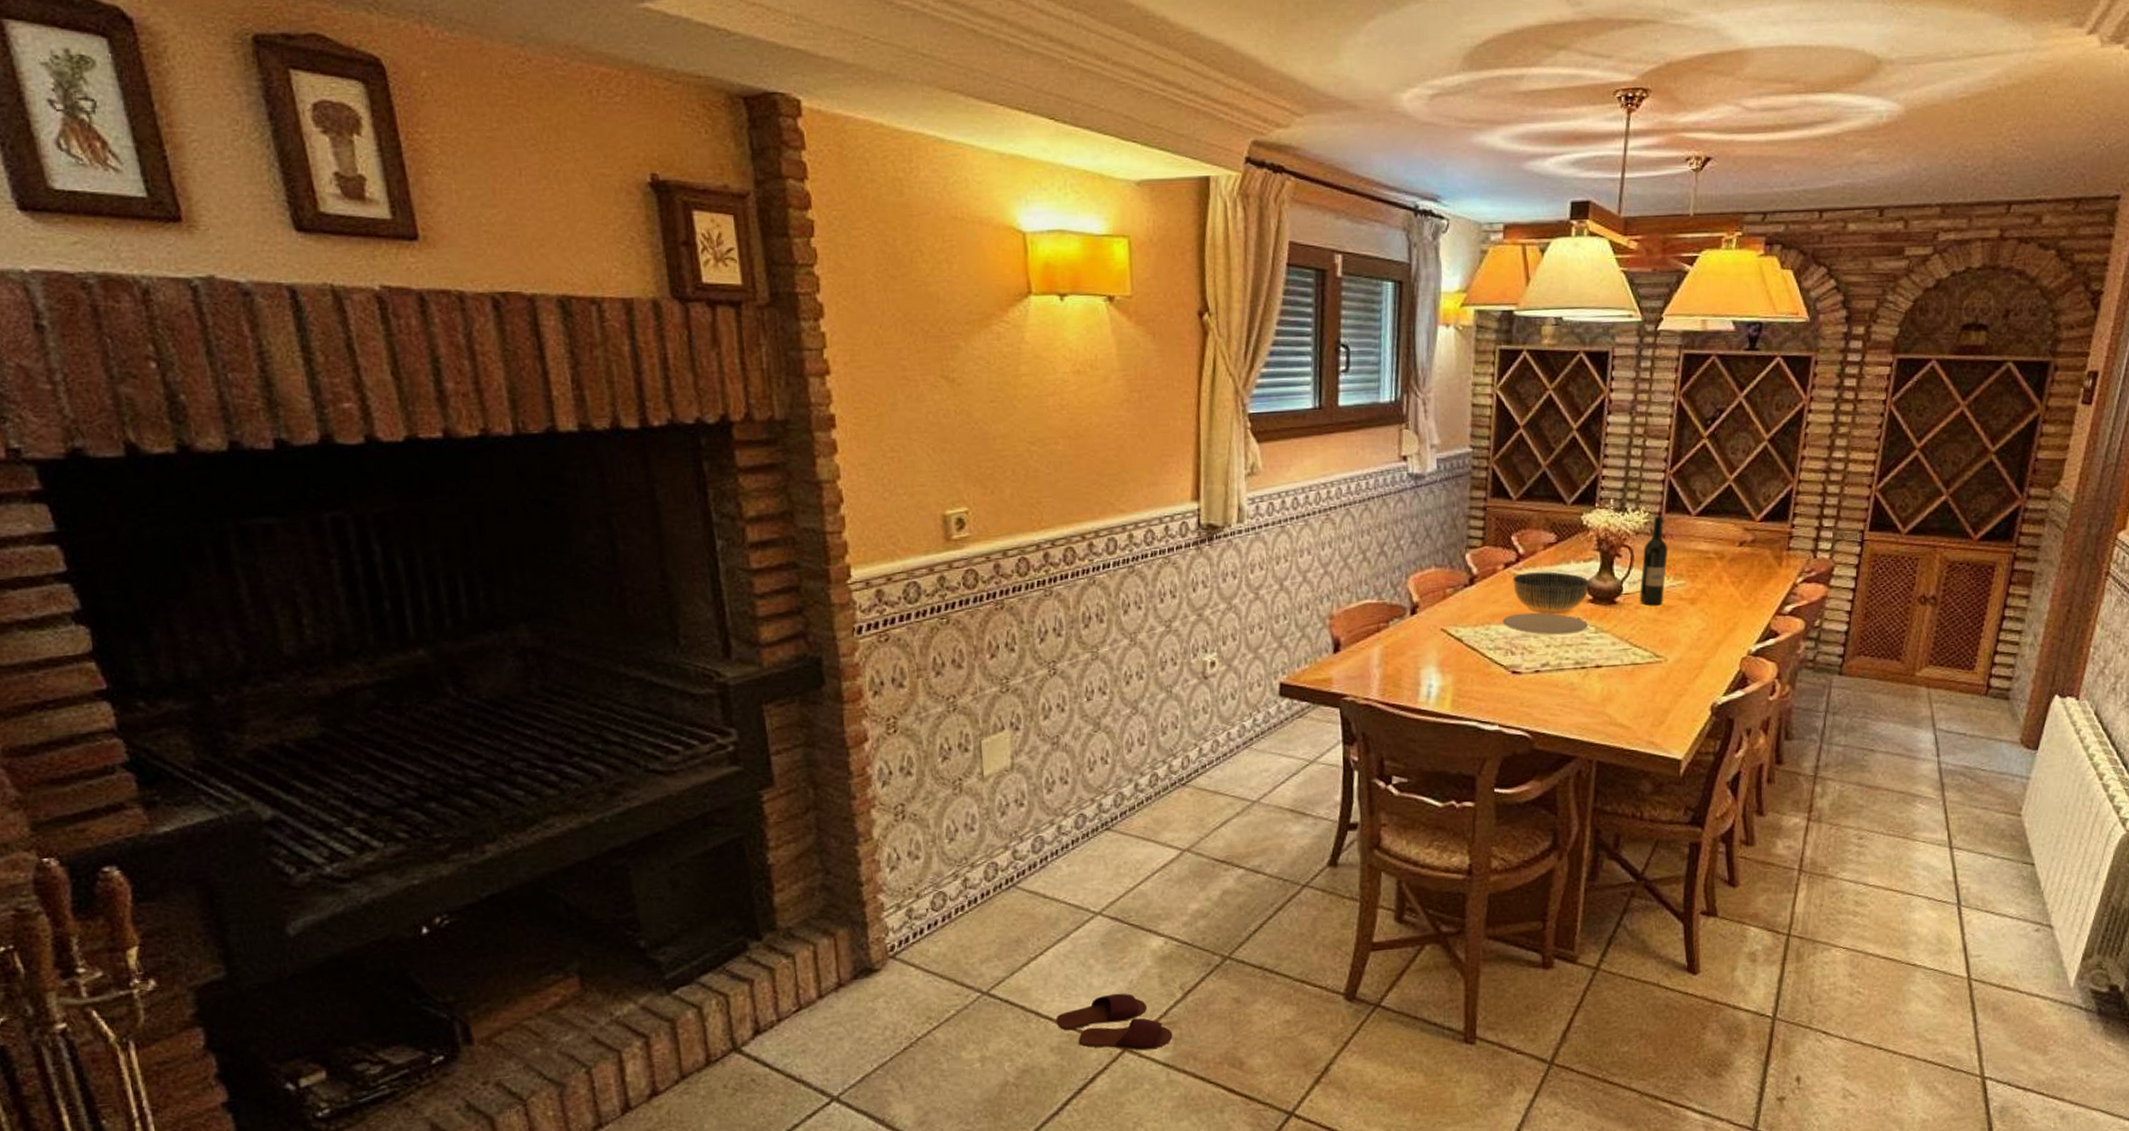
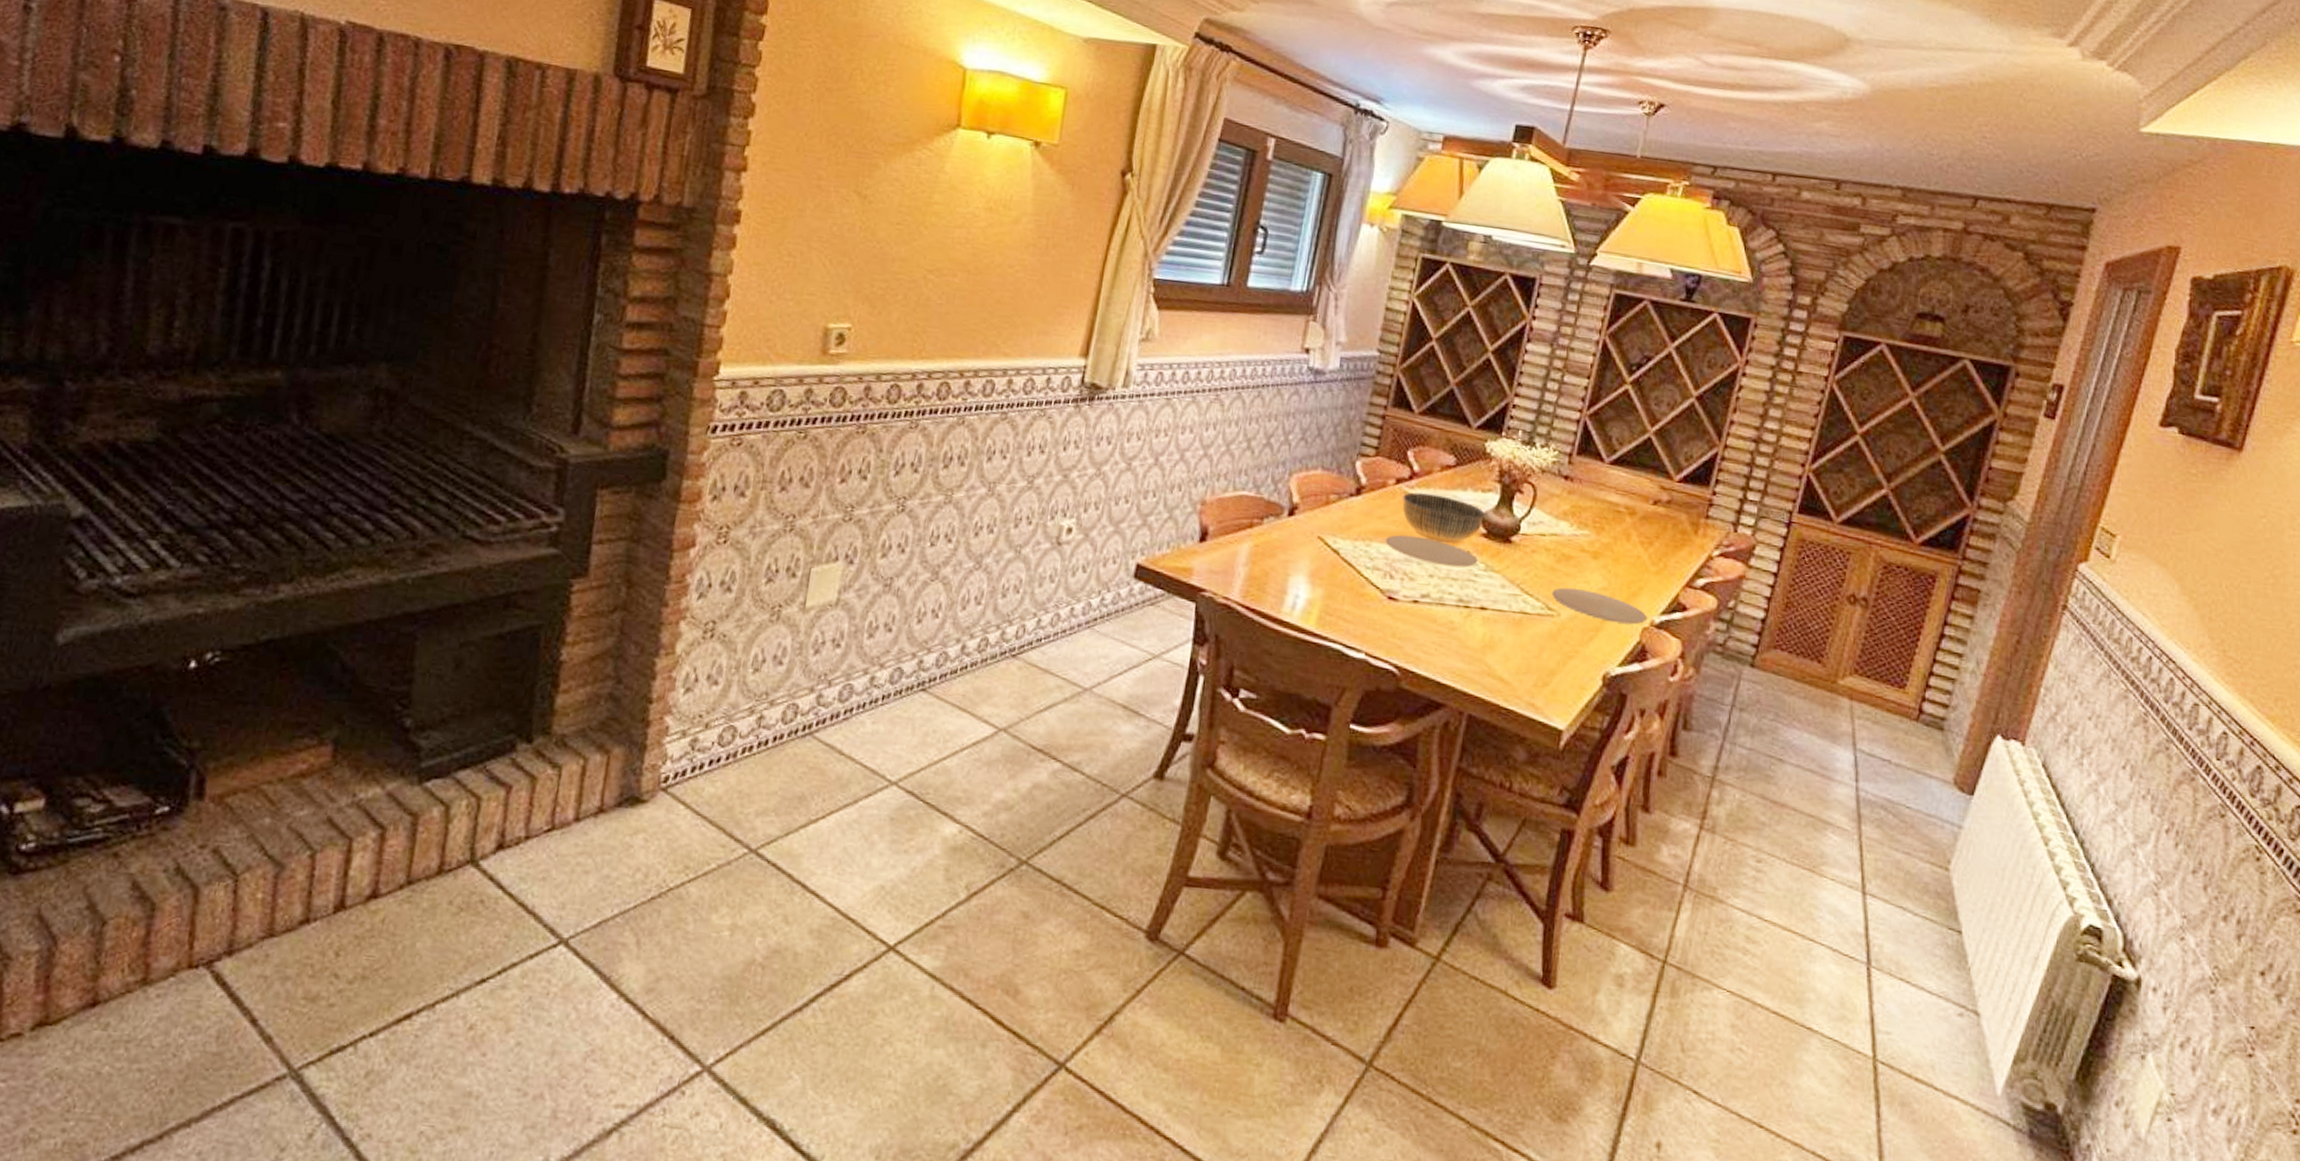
slippers: present [1056,993,1173,1051] -> none [822,879,947,955]
wine bottle: present [1639,516,1668,606] -> none [1537,457,1575,553]
plate: none [1657,633,1745,658] -> present [1552,587,1648,625]

